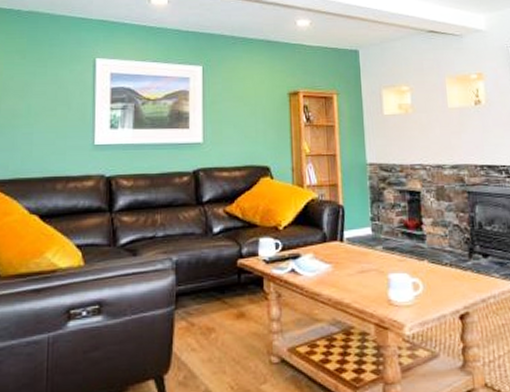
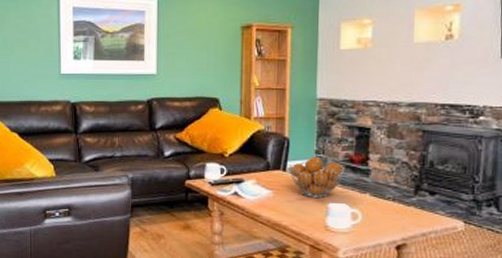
fruit basket: none [345,225,400,269] -> present [288,157,344,198]

